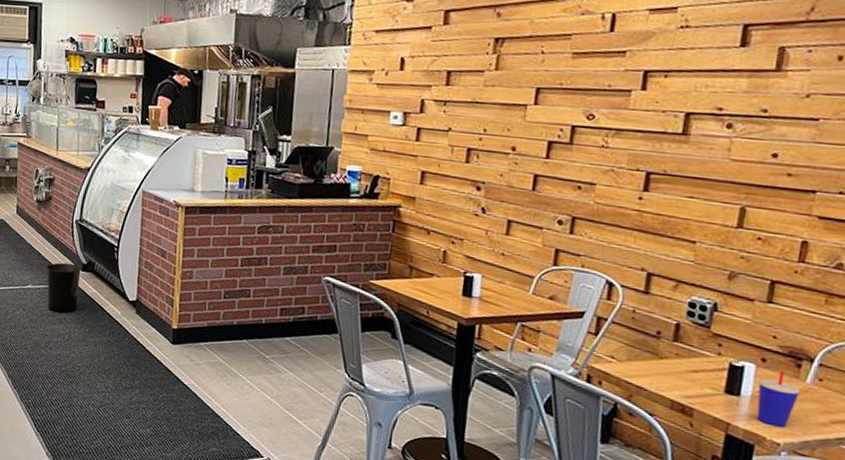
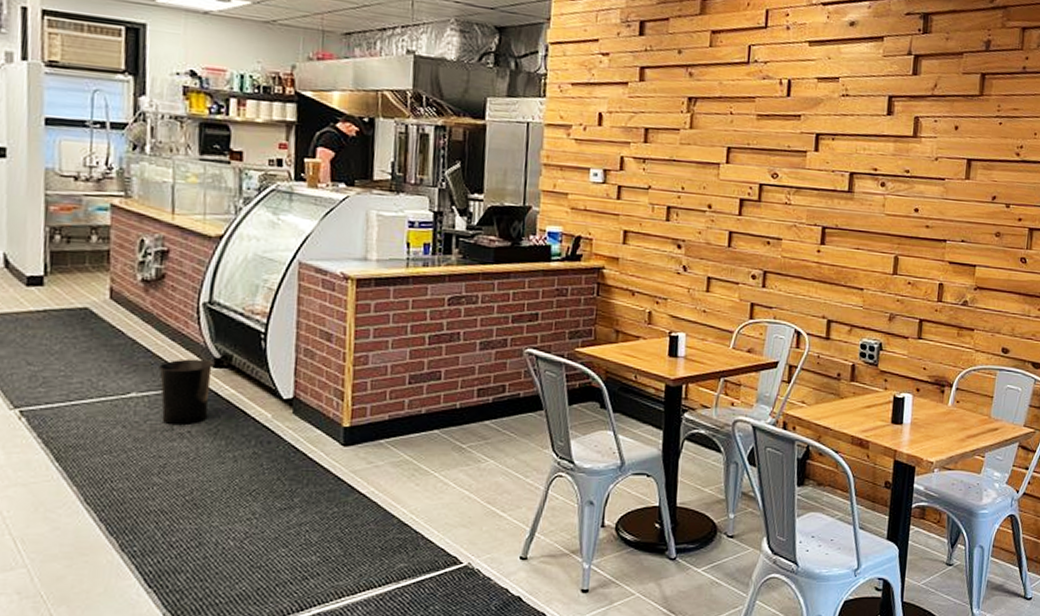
beverage cup: present [756,370,800,427] -> none [915,397,945,448]

